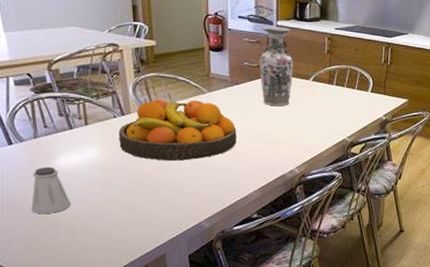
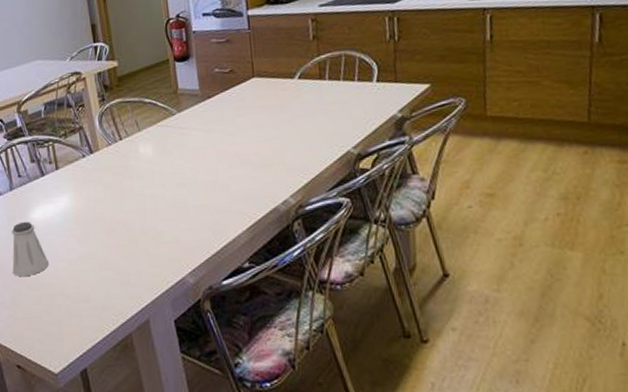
fruit bowl: present [119,99,237,161] -> none [89,124,215,203]
vase: present [259,26,294,107] -> none [231,16,274,119]

